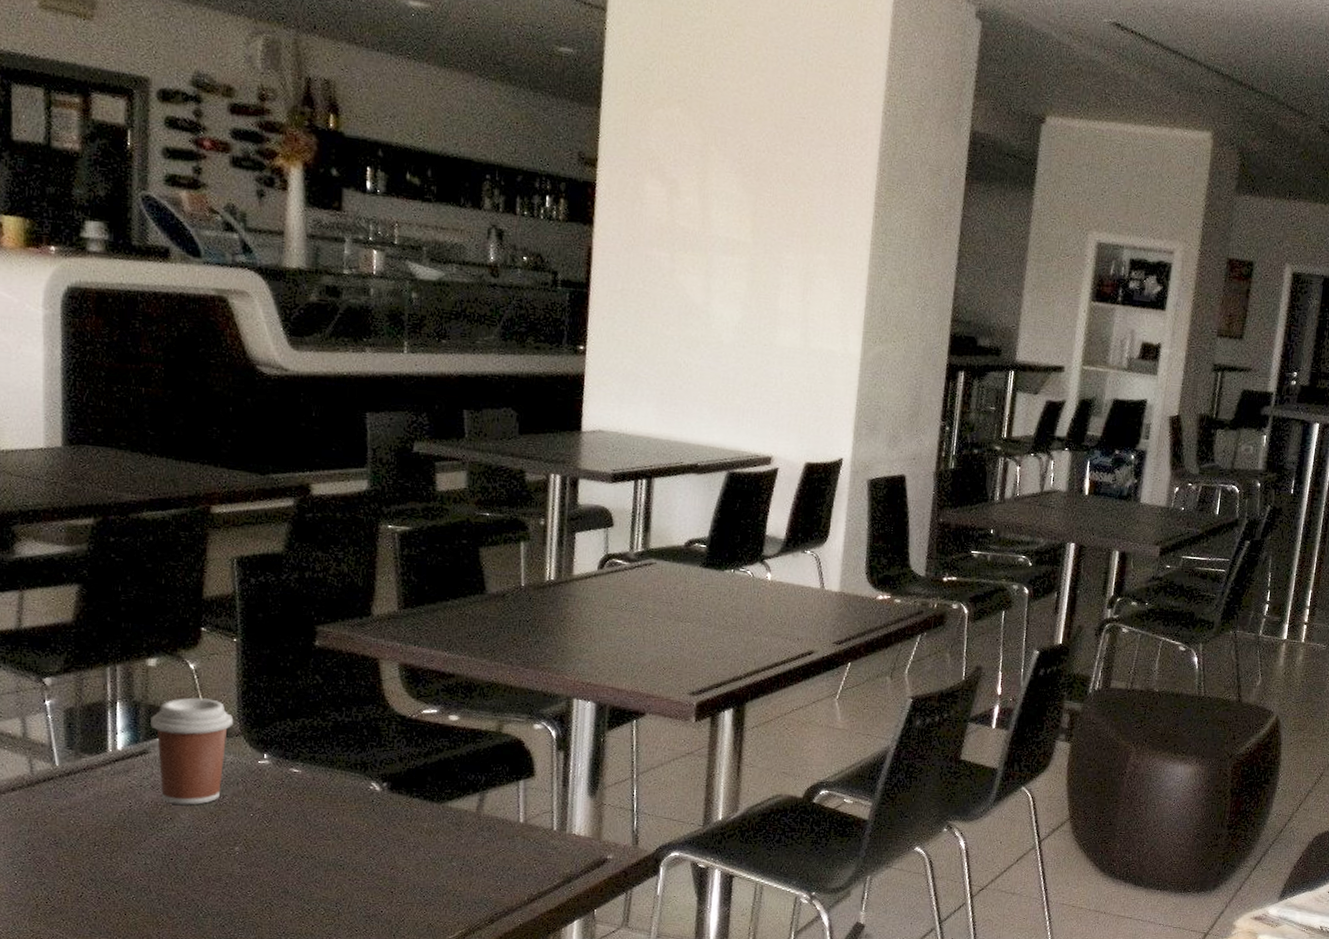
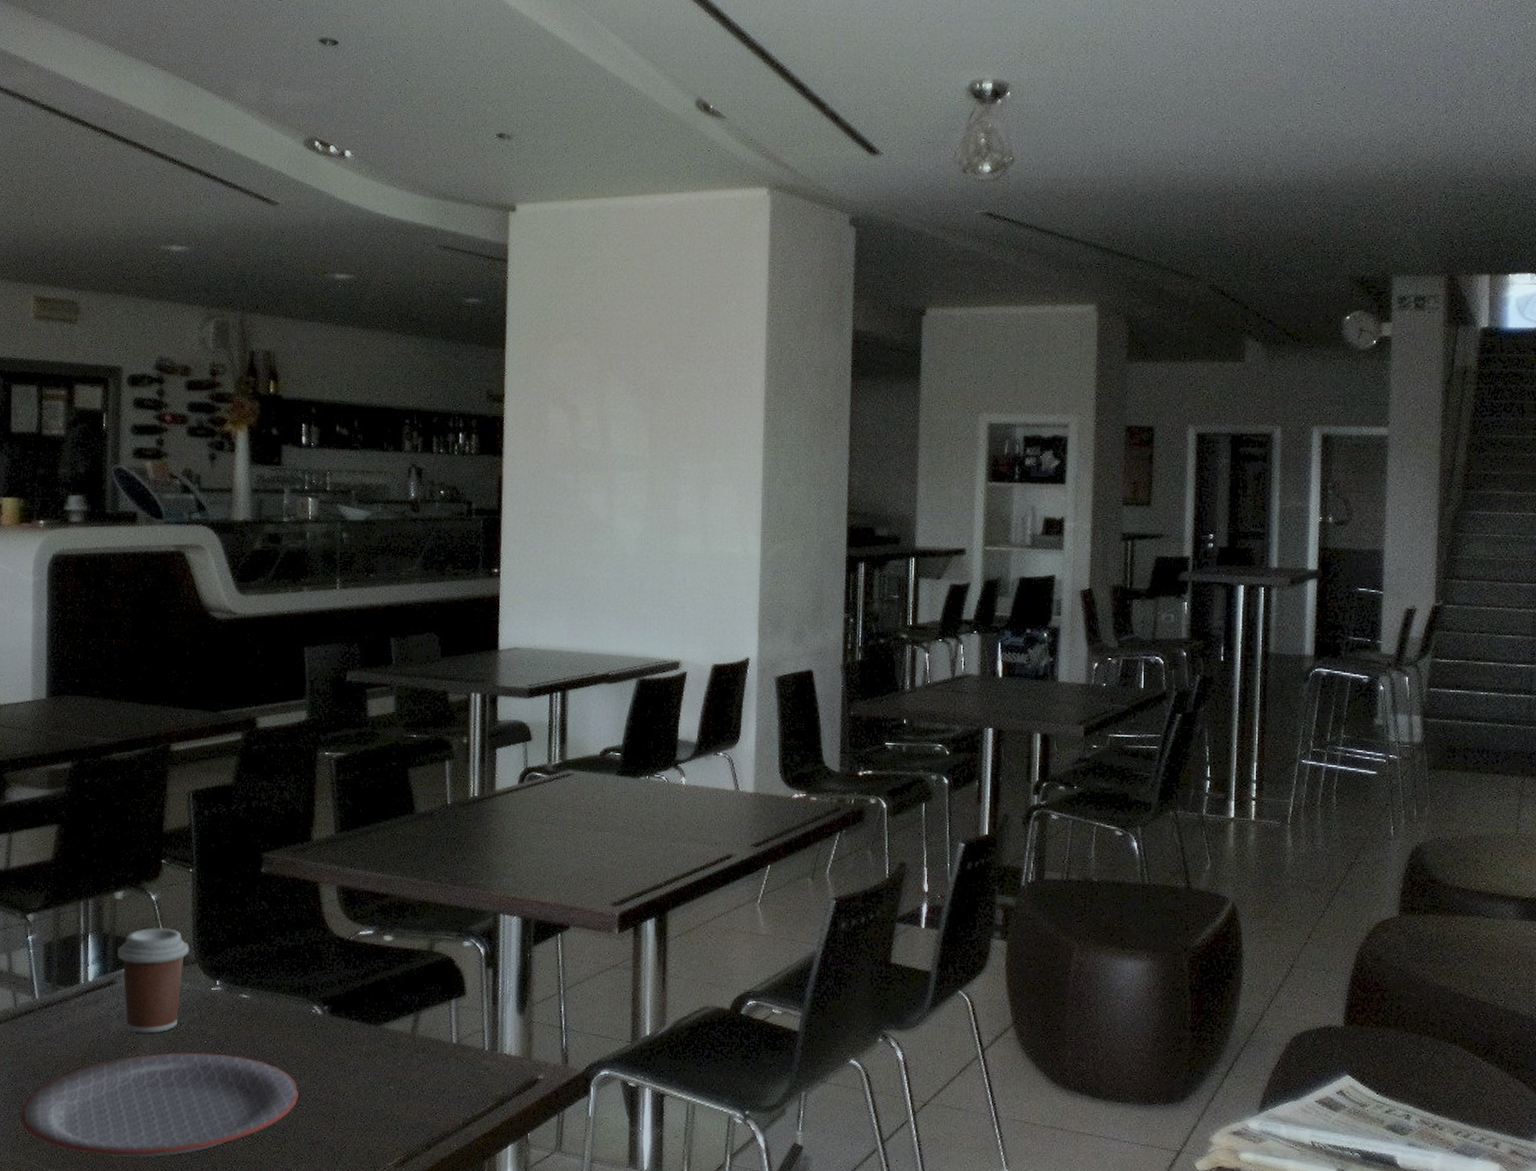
plate: none [39,825,354,928] -> present [20,1052,298,1158]

